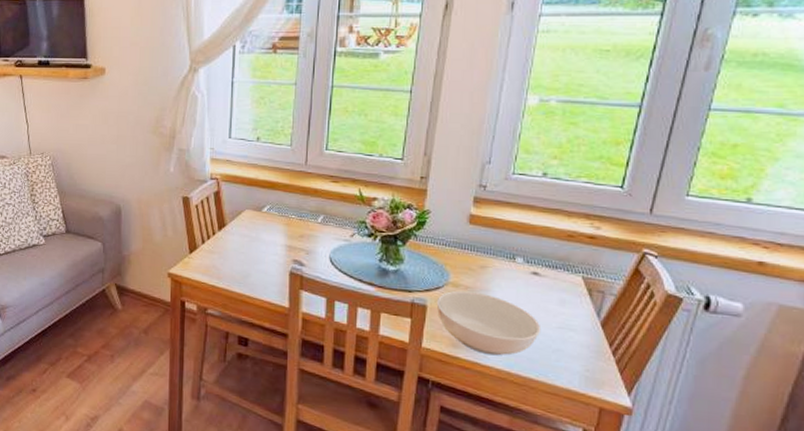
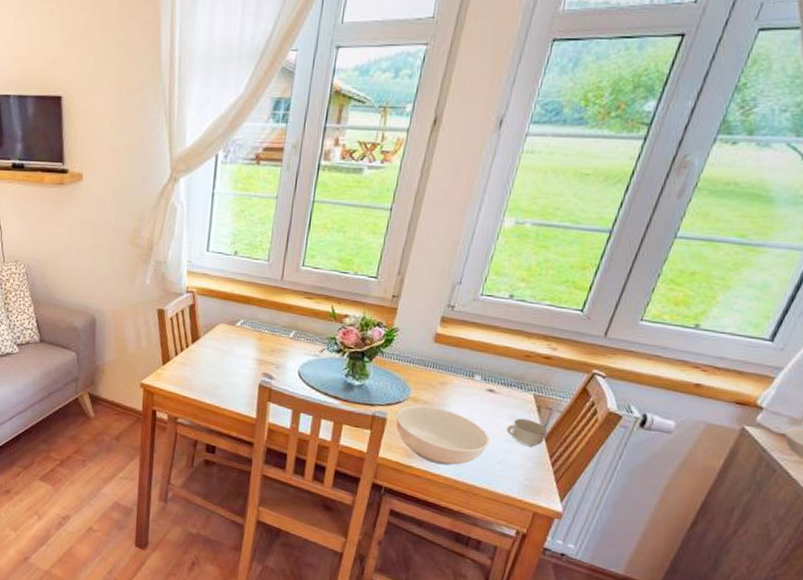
cup: none [557,303,602,334] -> present [506,418,547,447]

